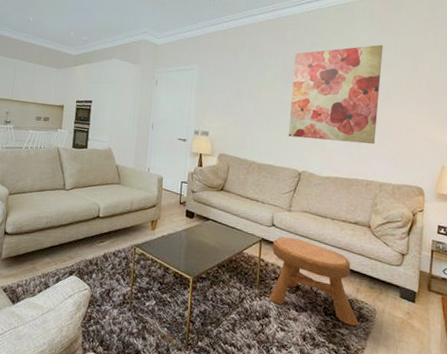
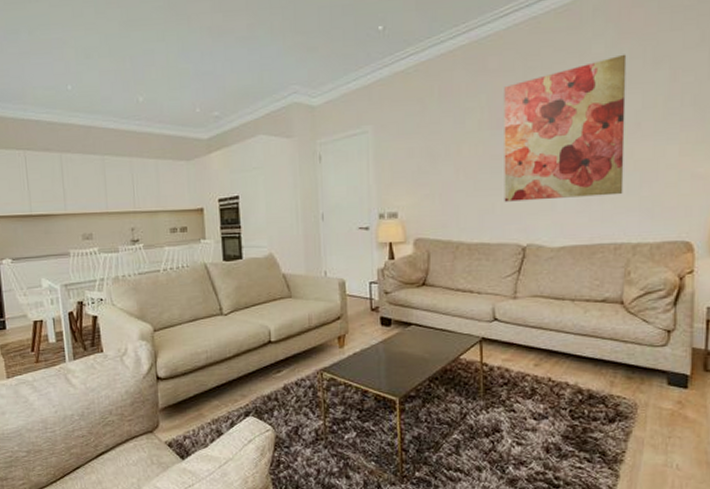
stool: present [269,237,359,326] -> none [496,332,616,427]

